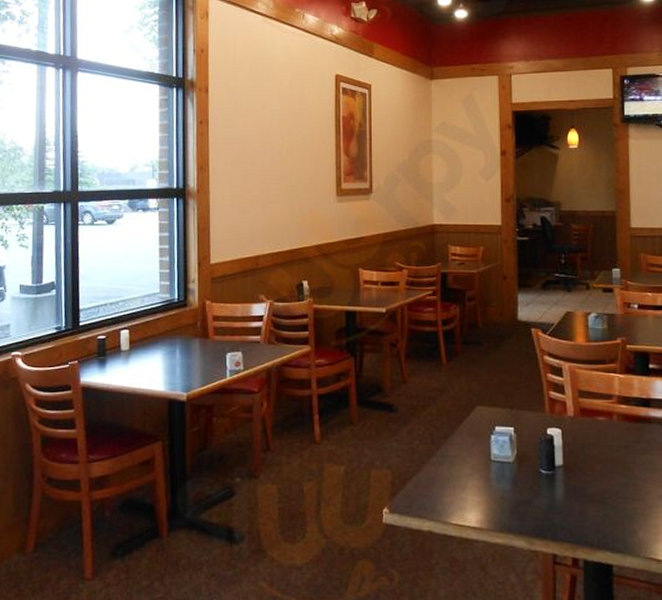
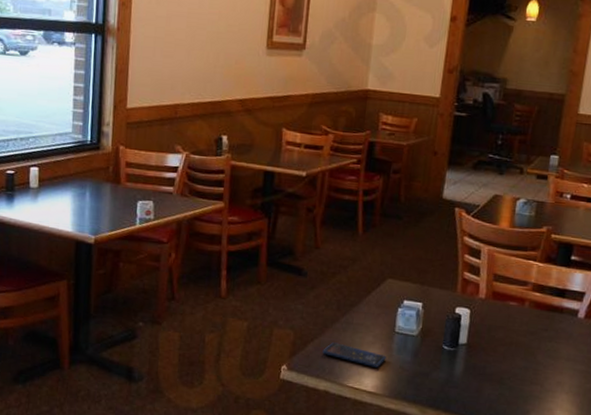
smartphone: none [422,478,486,500] -> present [322,342,387,368]

